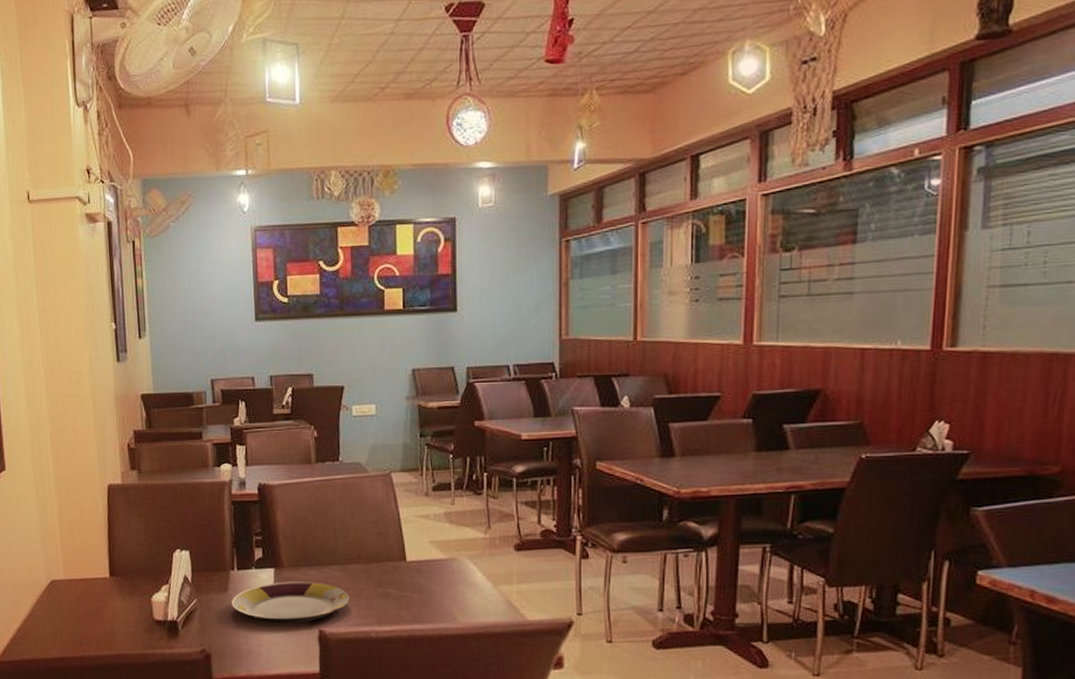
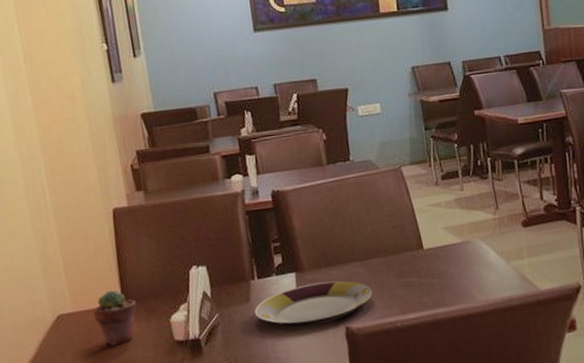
potted succulent: none [82,563,122,617] -> present [93,290,137,346]

